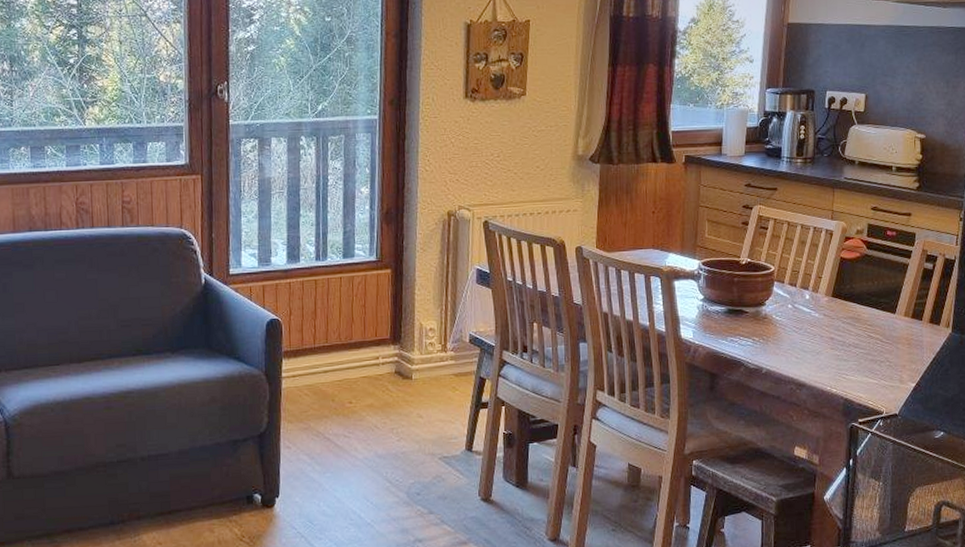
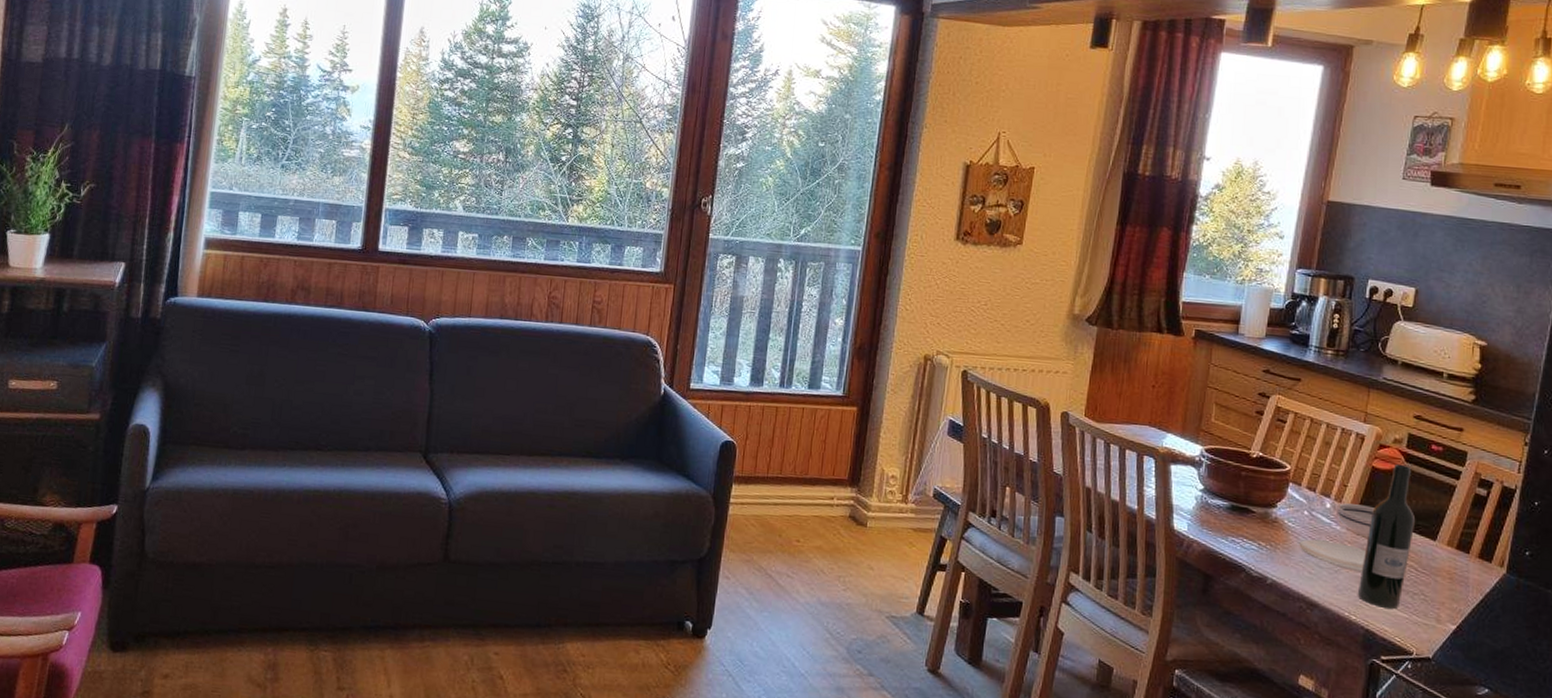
plate: none [786,327,841,351] -> present [1299,539,1366,573]
bowl: none [815,292,845,320] -> present [1337,503,1375,538]
wine bottle: none [836,251,879,378] -> present [1357,464,1416,609]

